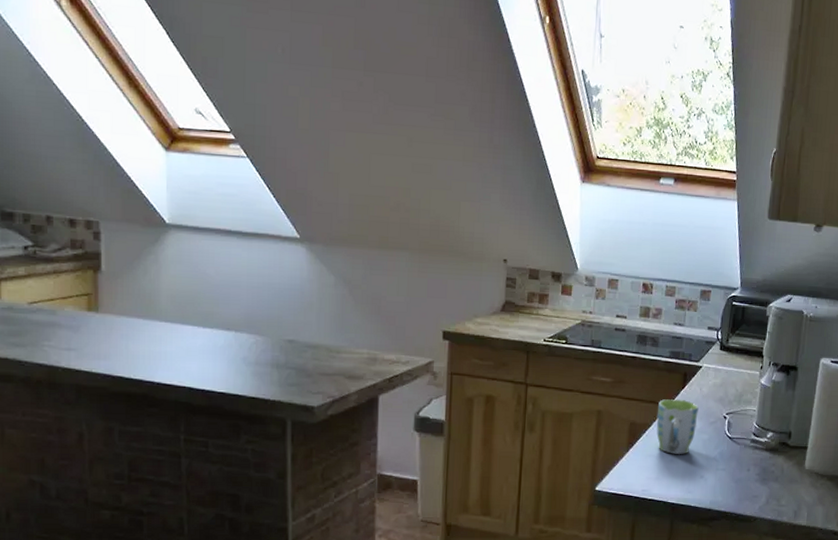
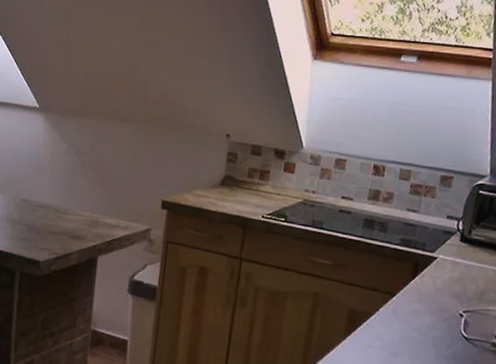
mug: present [656,399,699,454] -> none [379,288,430,350]

